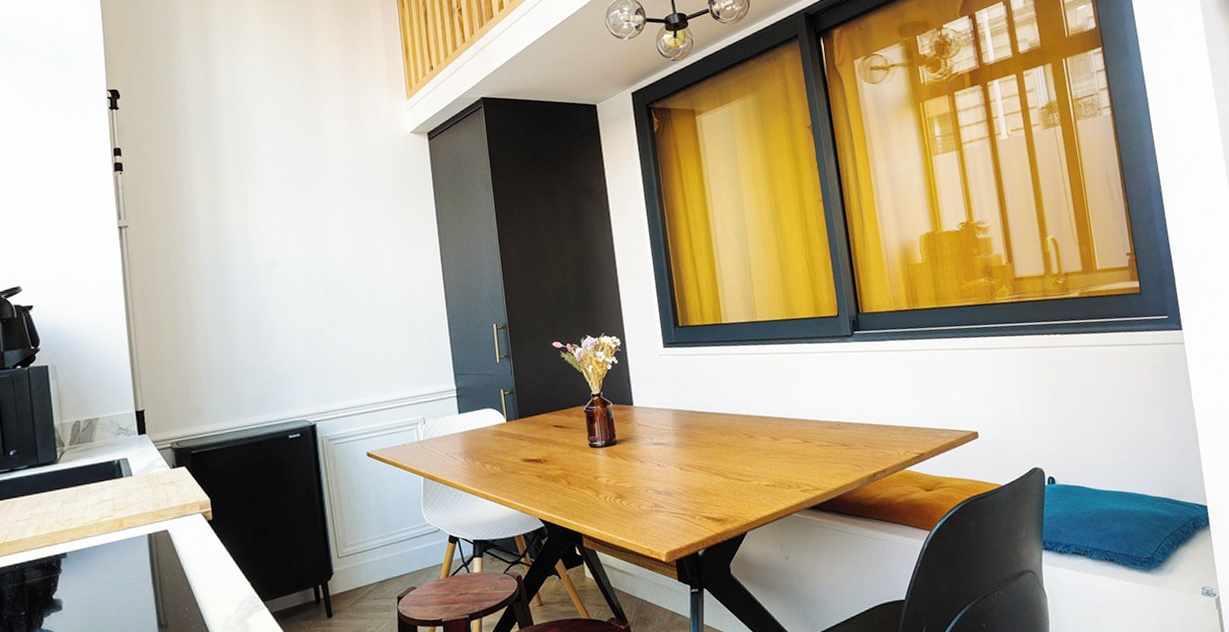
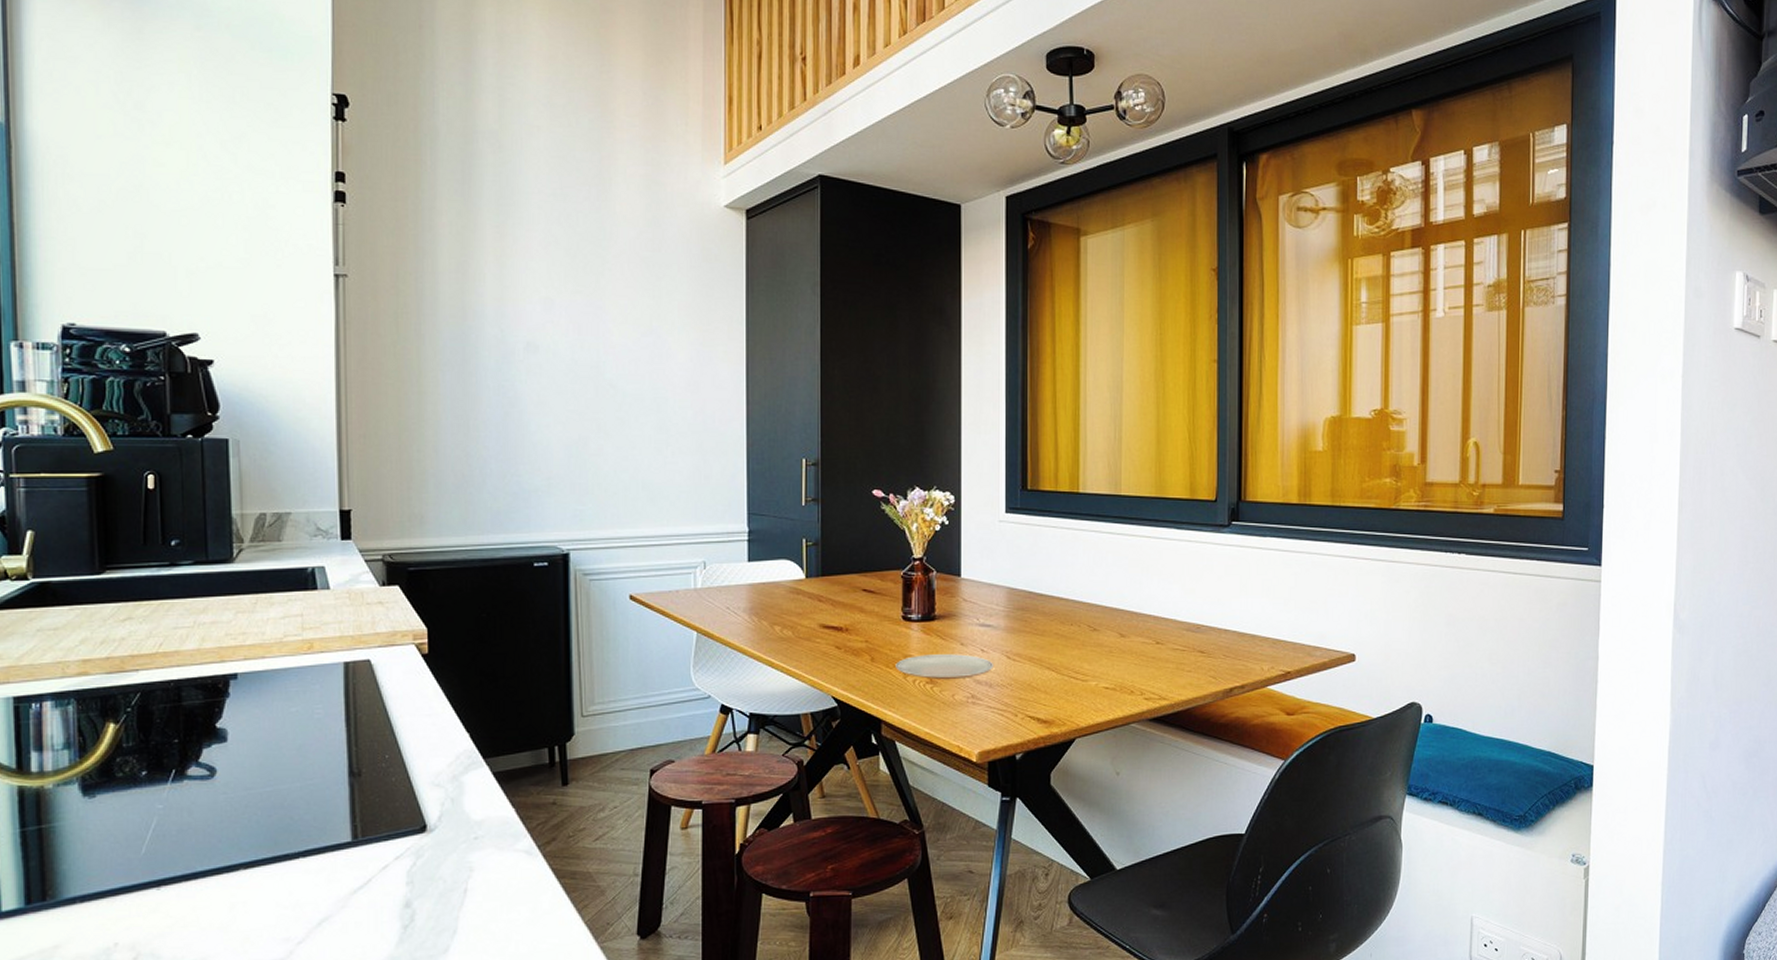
plate: none [588,470,671,495] -> present [895,654,995,680]

